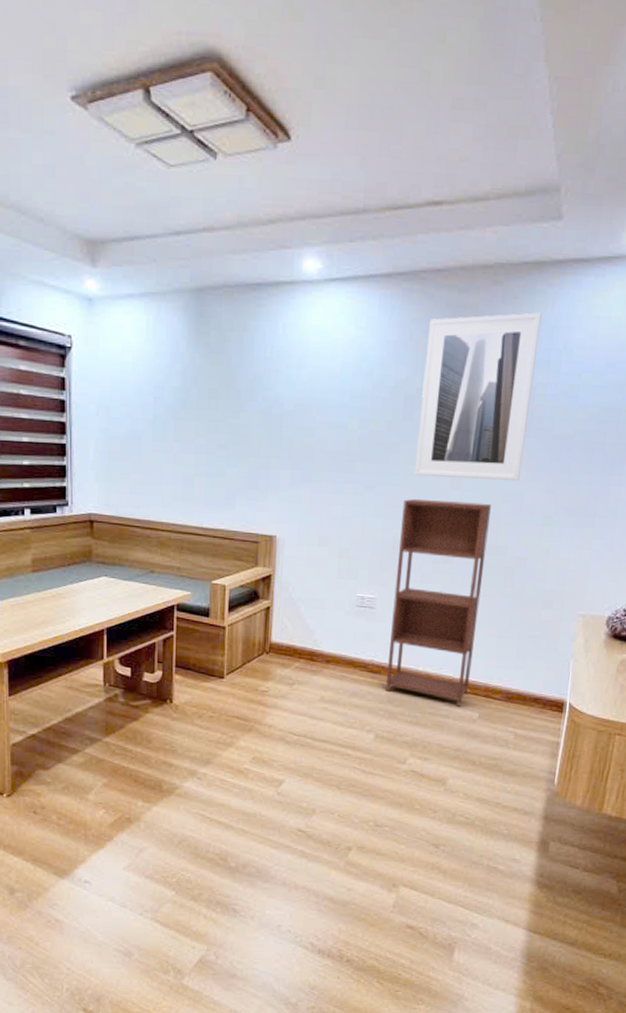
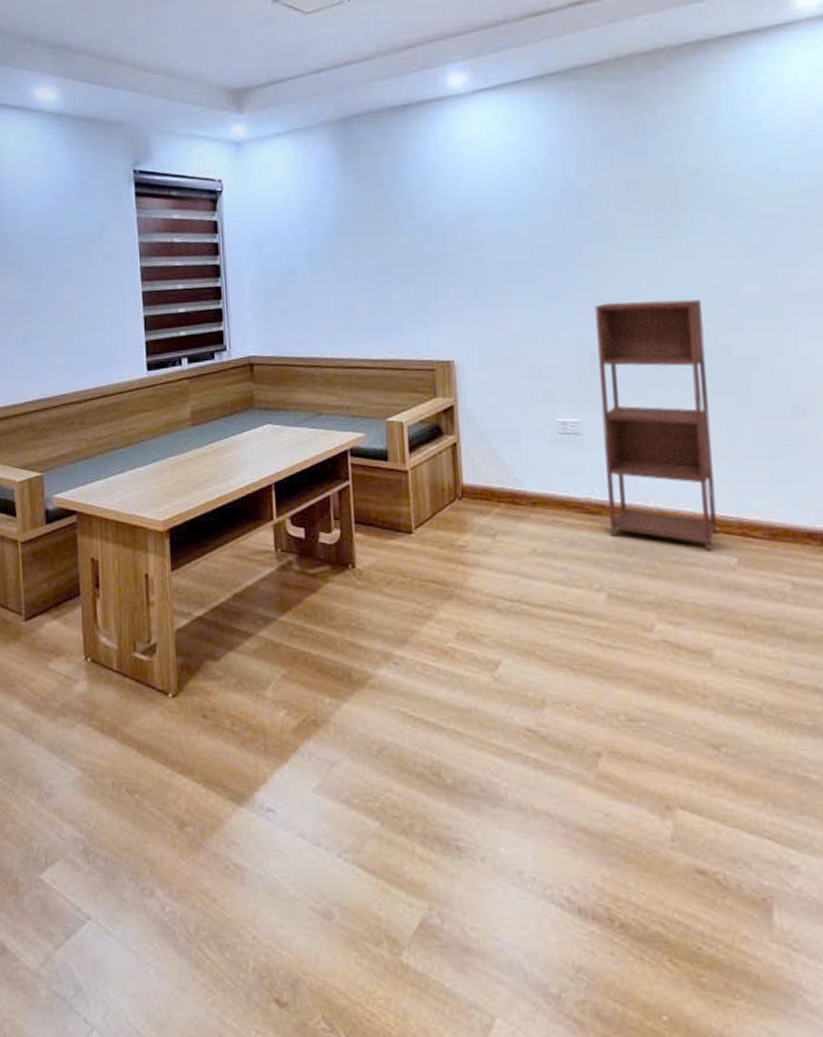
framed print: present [414,312,542,480] -> none [591,90,729,277]

